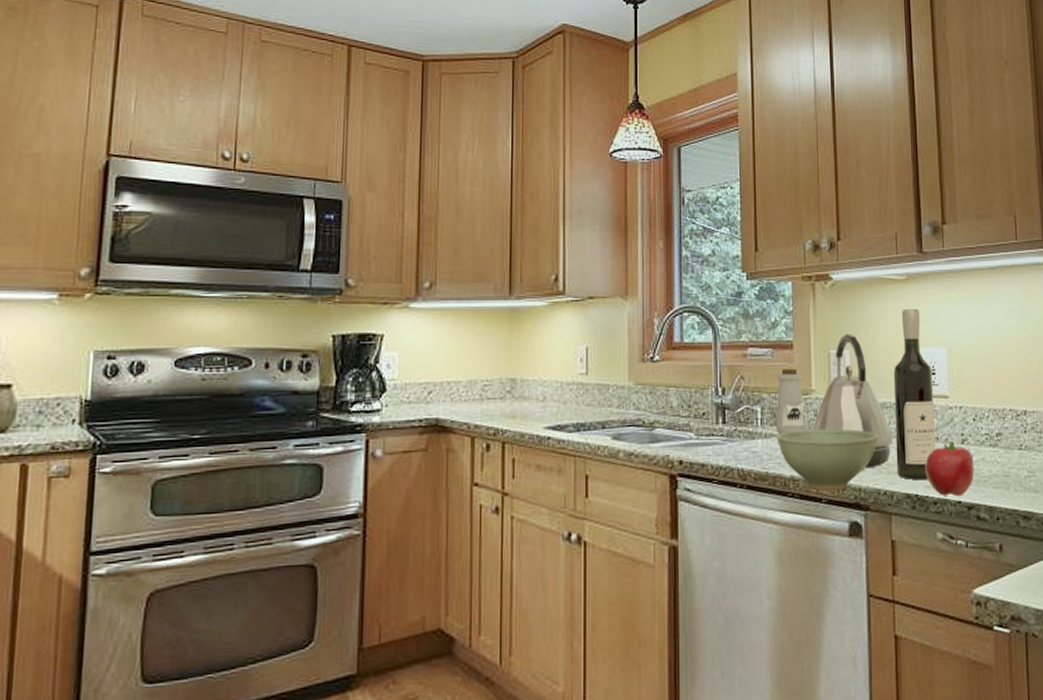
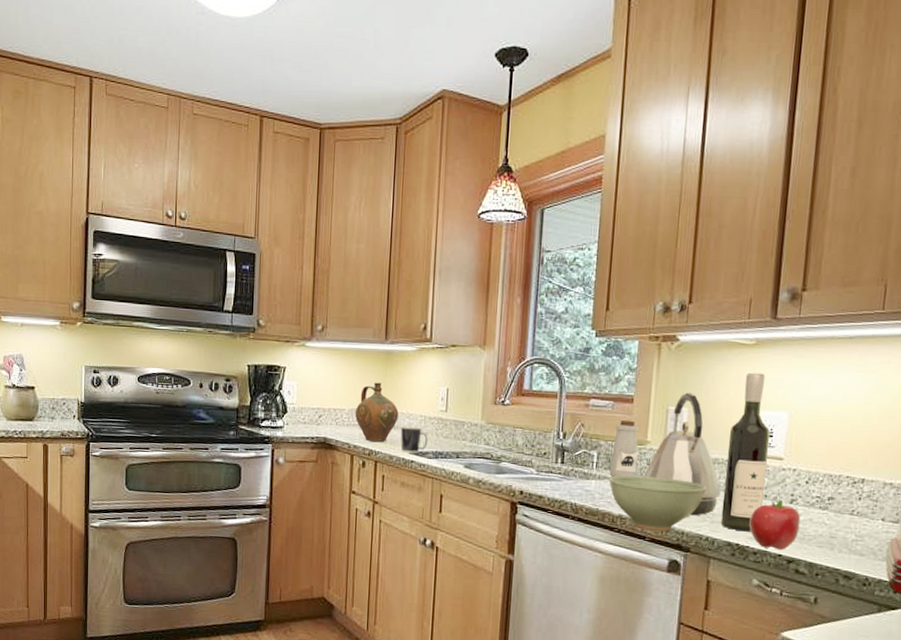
ceramic jug: none [474,346,529,418] -> present [355,382,399,442]
mug: none [532,396,567,428] -> present [400,427,428,453]

